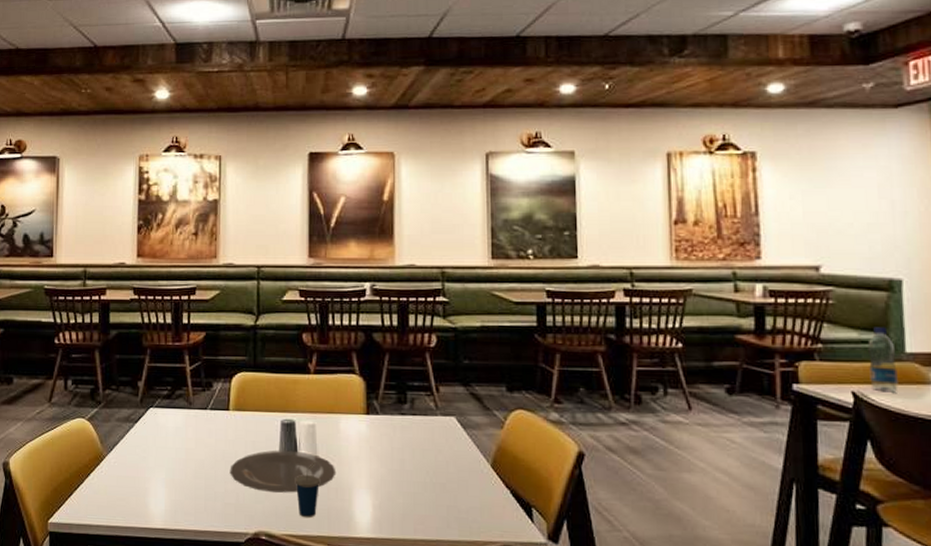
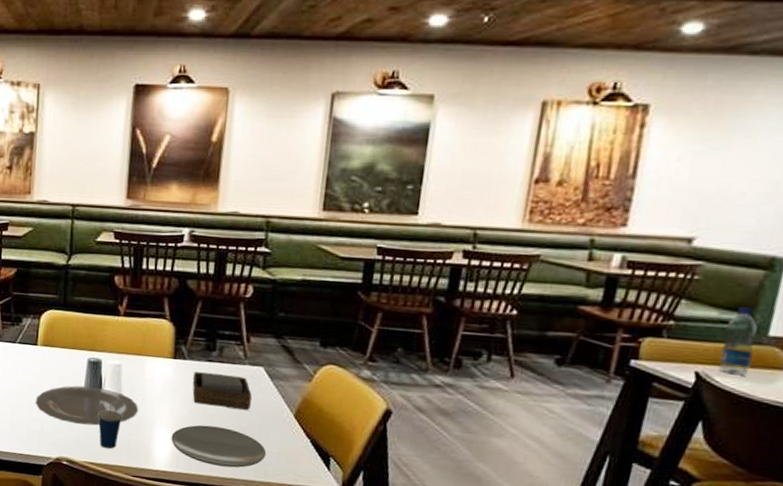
plate: none [371,483,469,528] -> present [171,425,267,468]
napkin holder: none [387,426,447,463] -> present [192,372,252,410]

